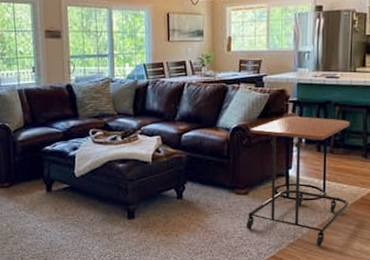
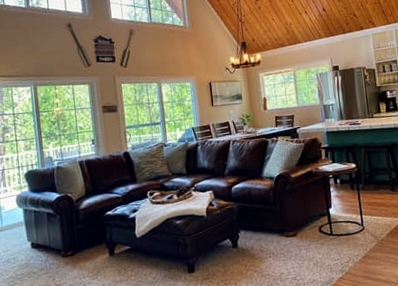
side table: present [246,116,350,247] -> none [291,159,386,278]

